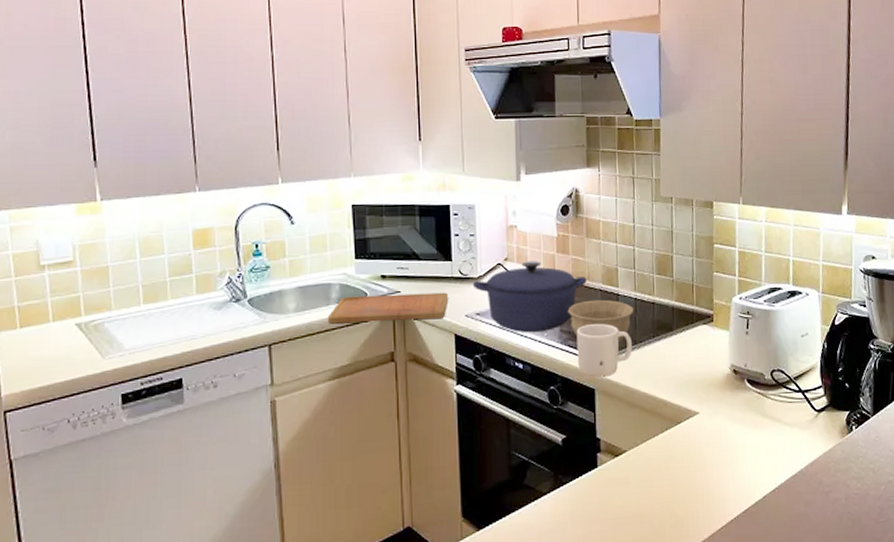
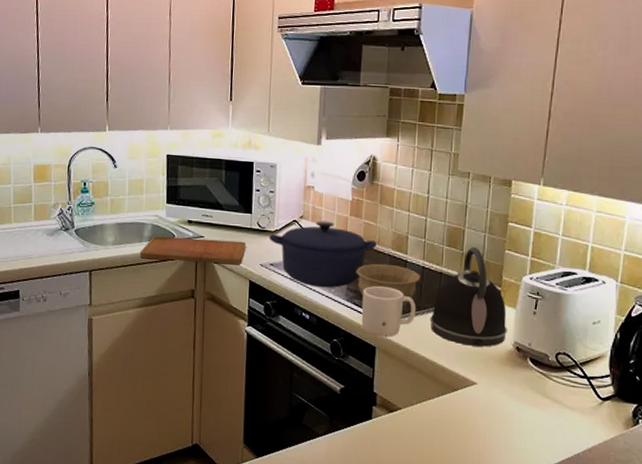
kettle: none [647,273,723,375] -> present [430,247,507,347]

